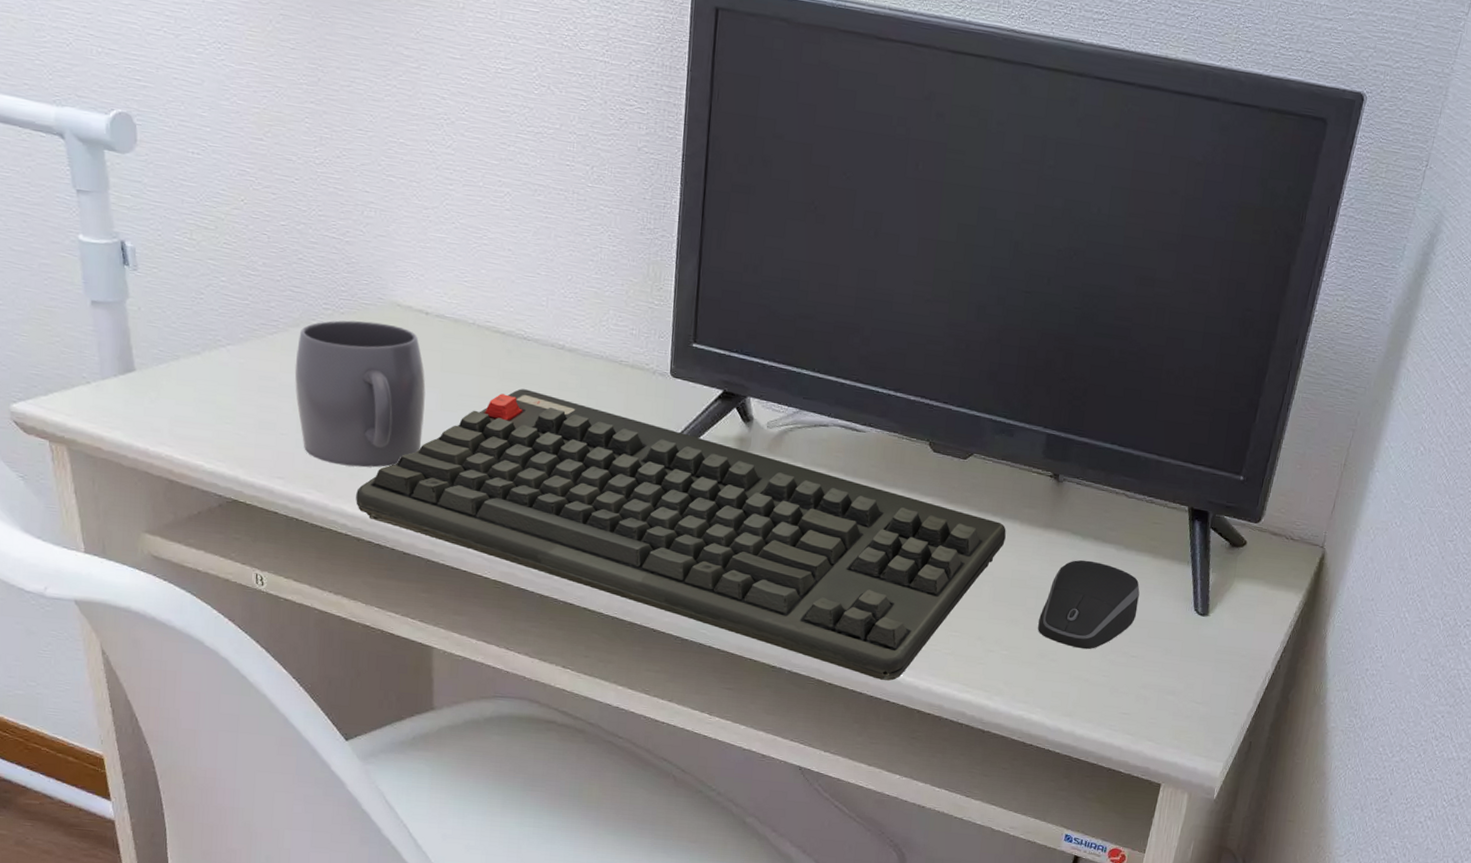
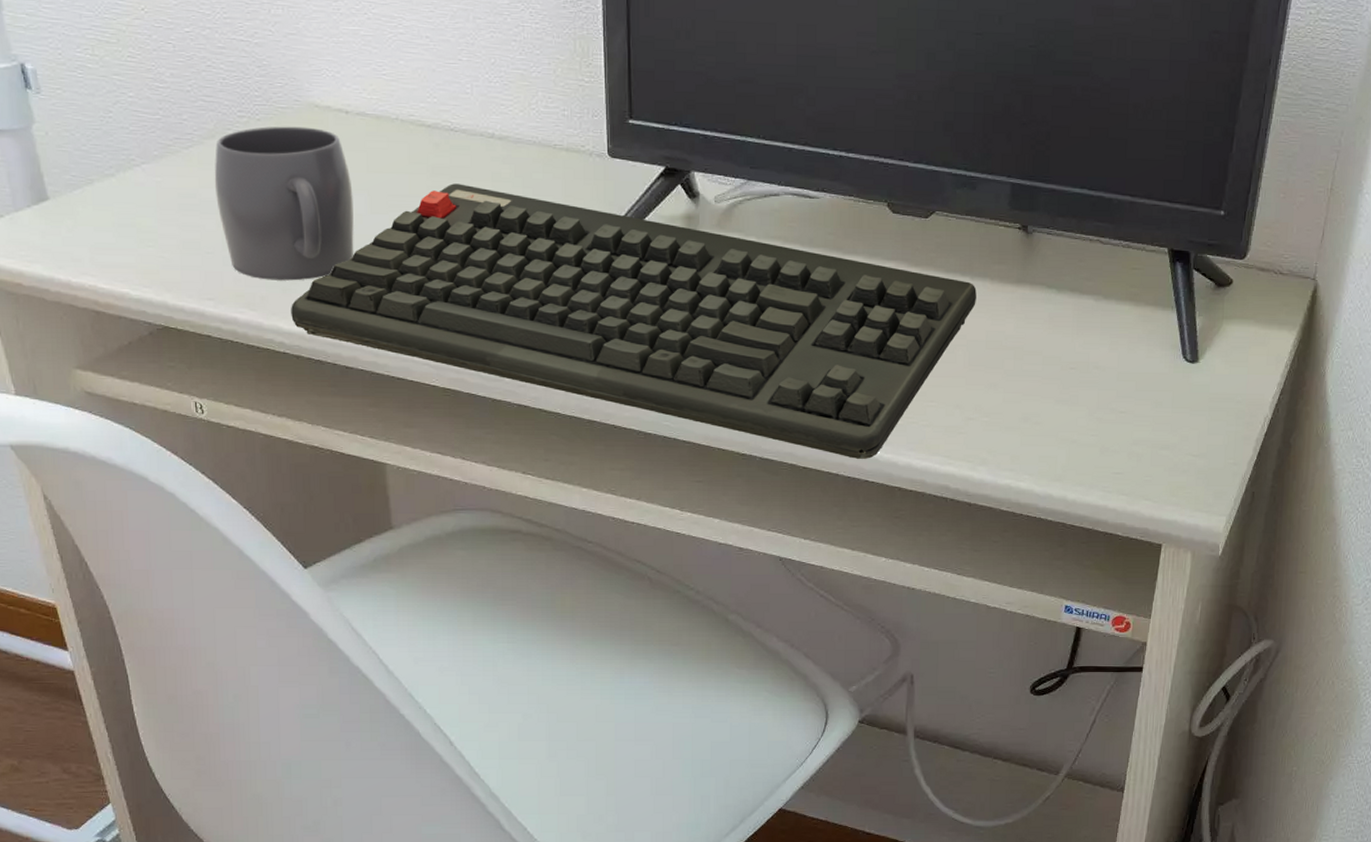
computer mouse: present [1038,559,1140,650] -> none [1018,314,1123,409]

